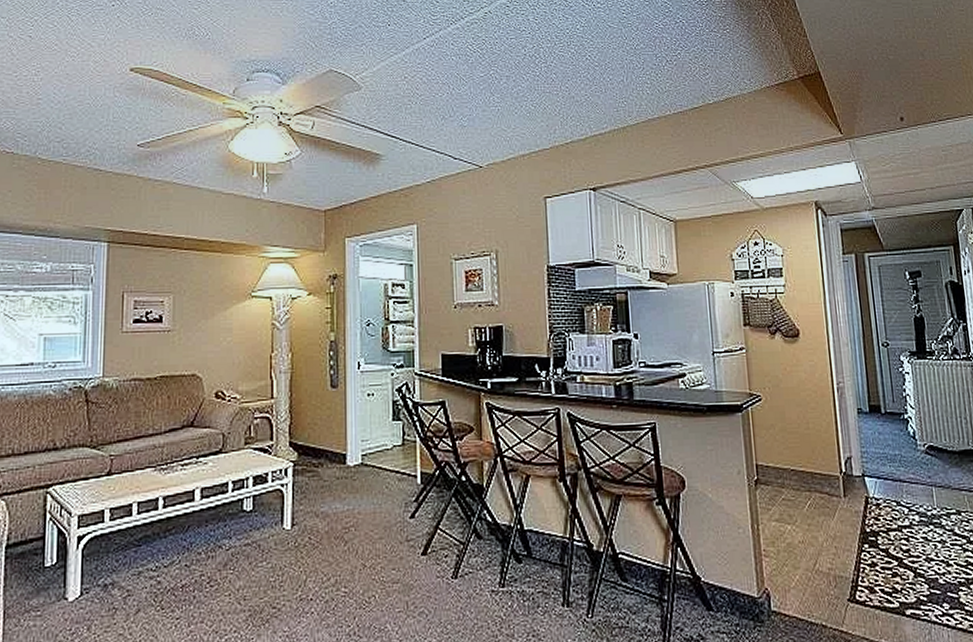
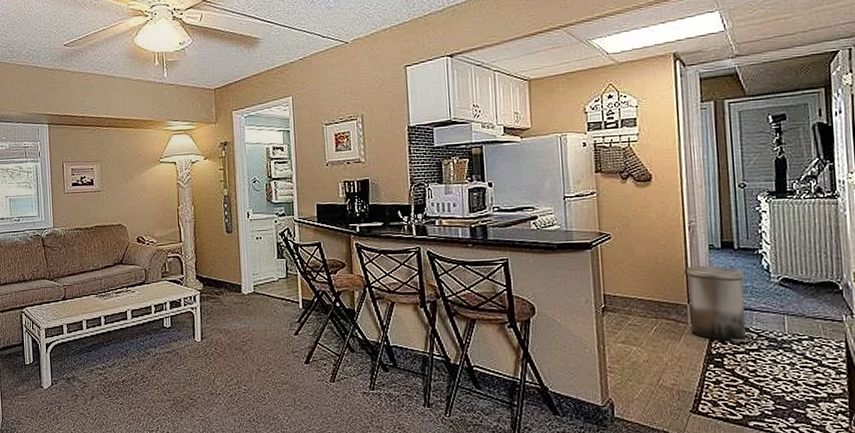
pedal bin: none [835,431,902,518] -> present [684,265,750,342]

